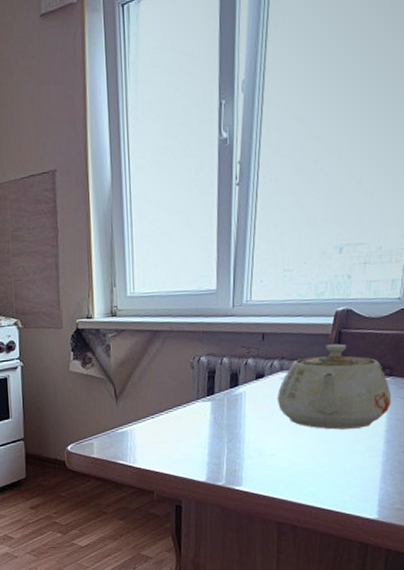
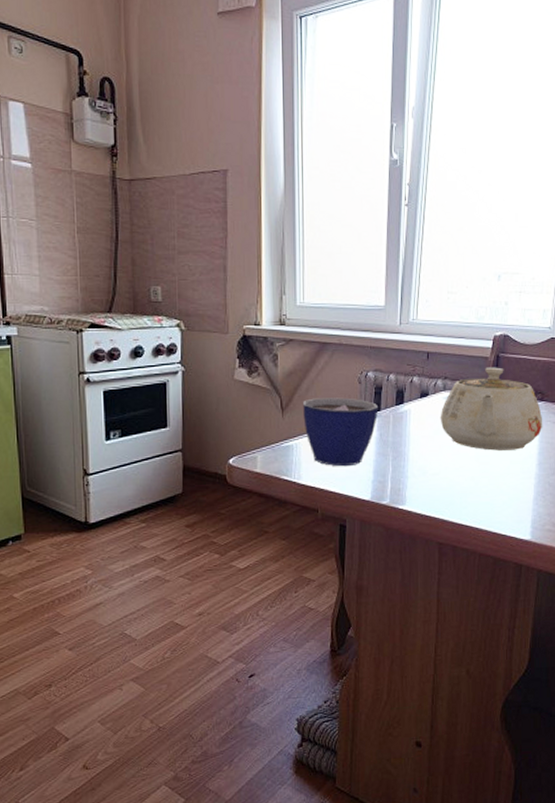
cup: none [136,383,212,450] -> present [303,397,379,467]

